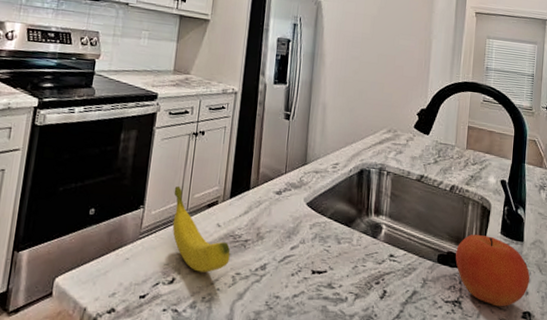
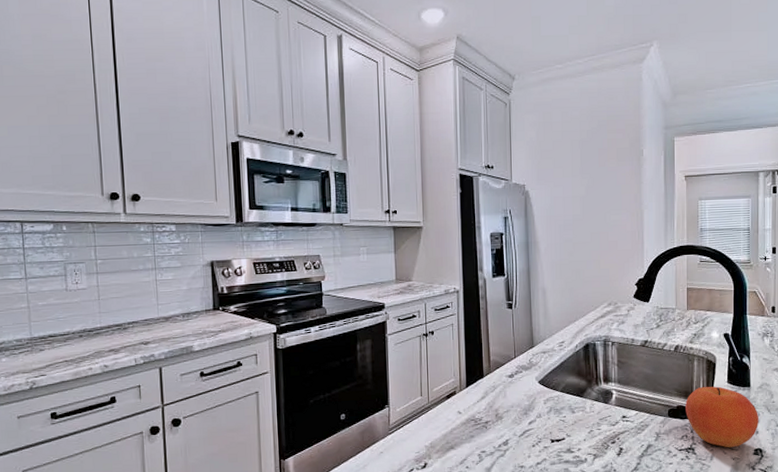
banana: present [172,186,231,273] -> none [414,383,474,455]

